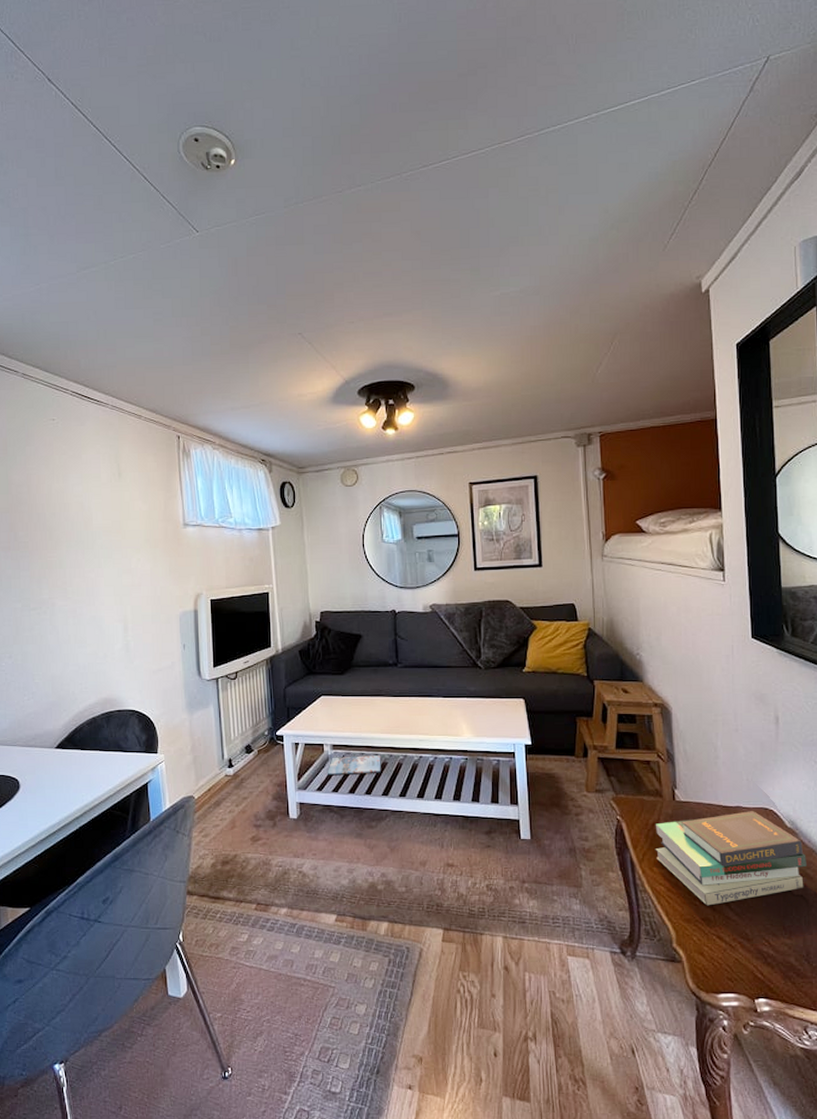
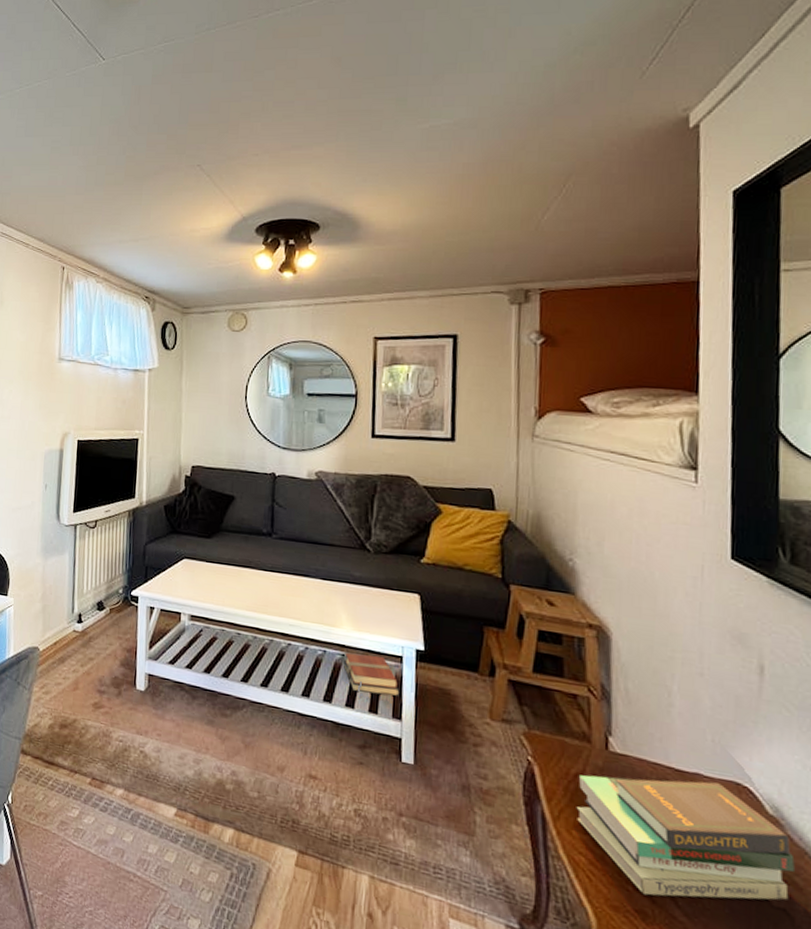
magazine: present [328,755,381,776] -> none [182,628,244,655]
books: none [466,755,515,788] -> present [342,652,400,697]

